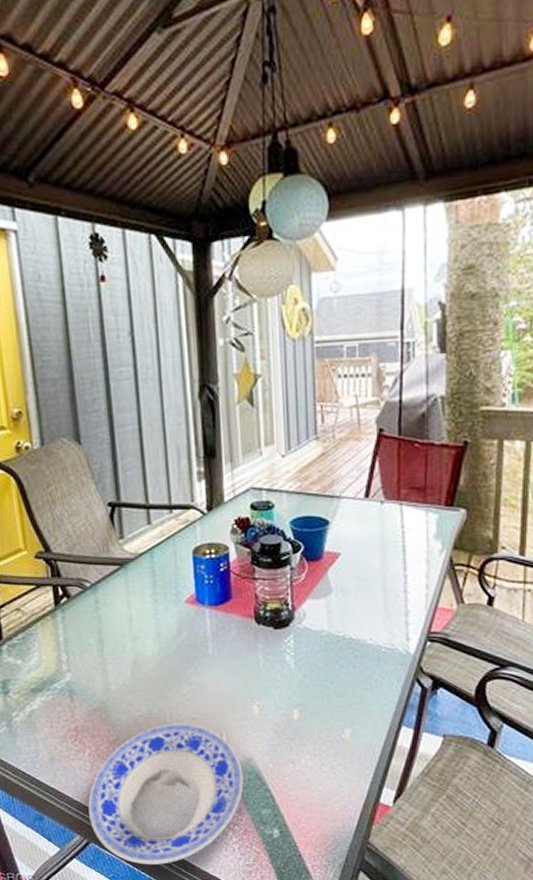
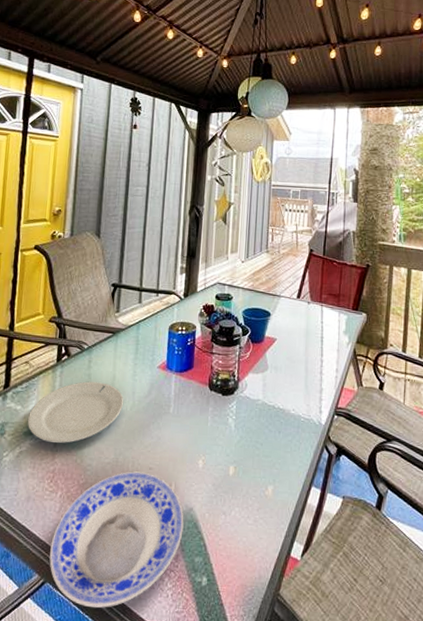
plate: none [32,625,148,698] -> present [27,381,123,443]

